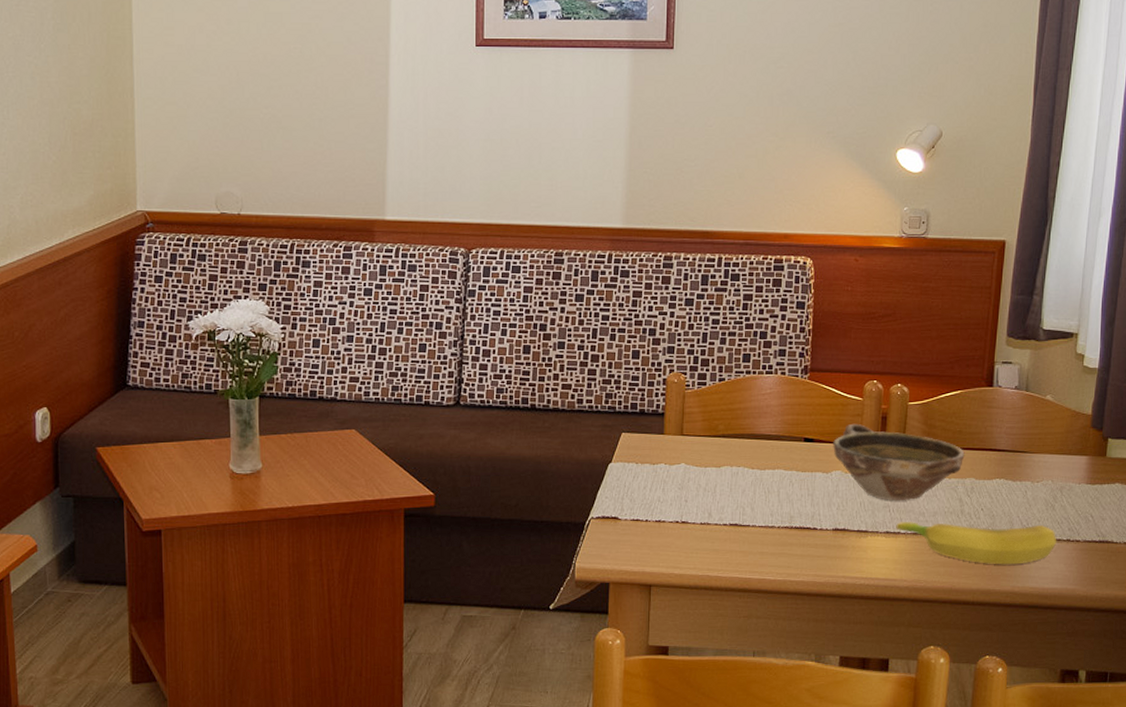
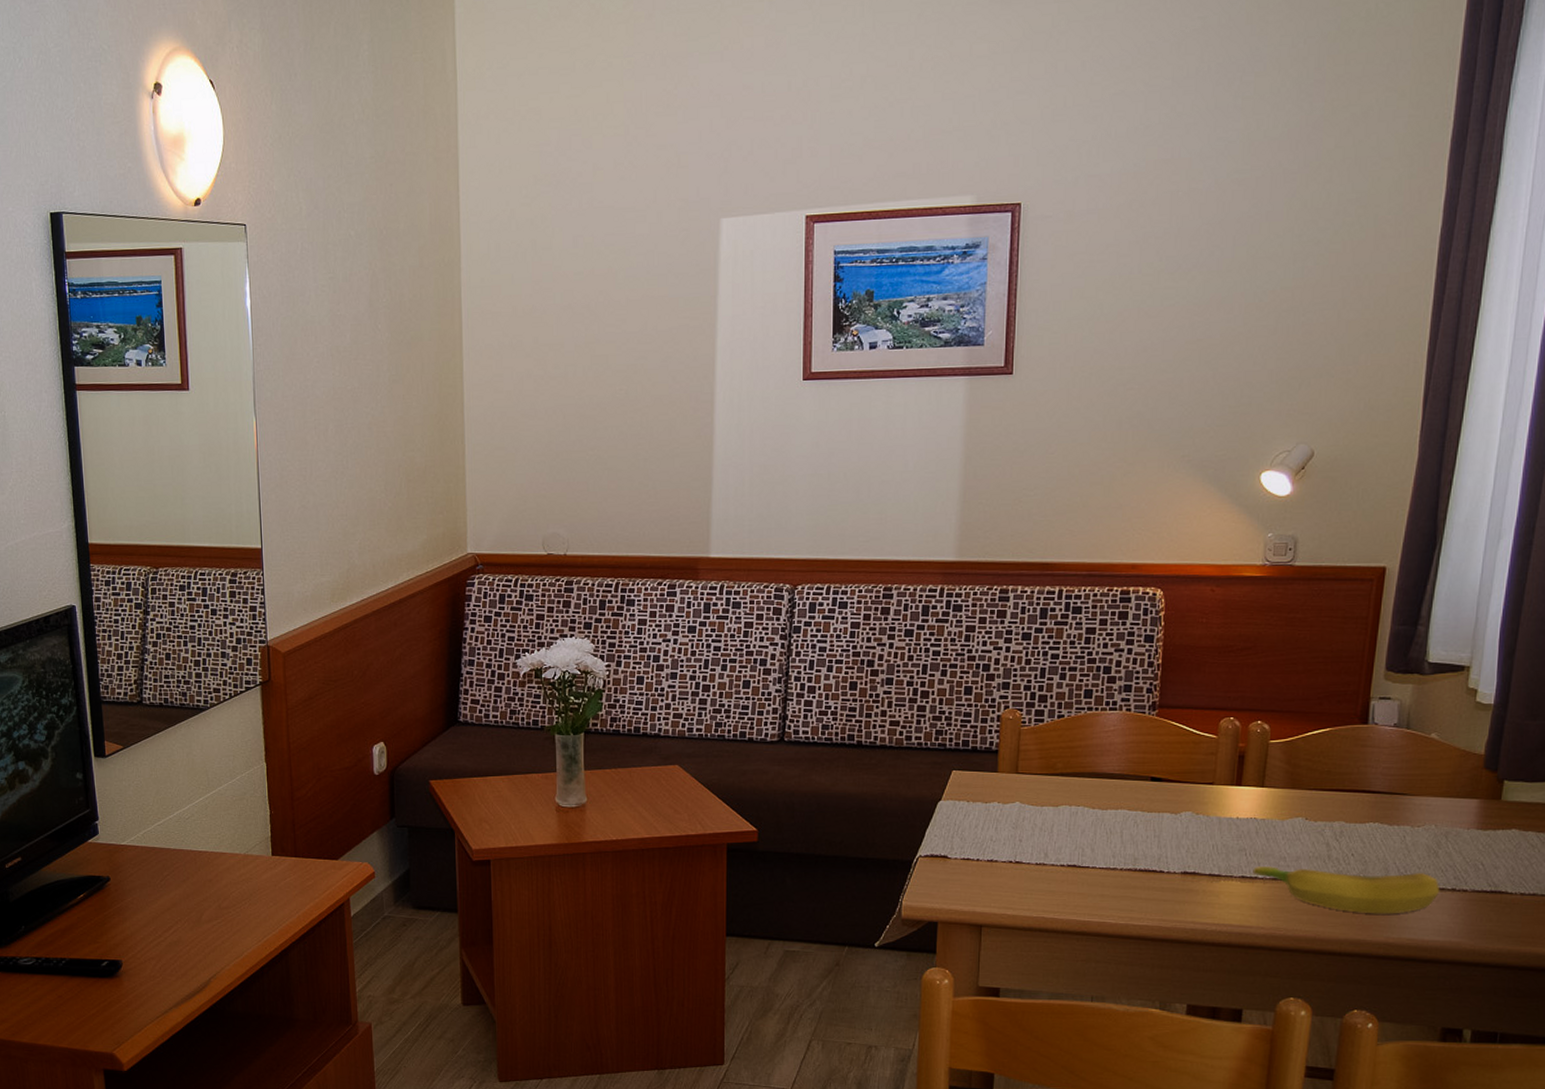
bowl: present [833,424,965,500] -> none [1183,763,1334,843]

